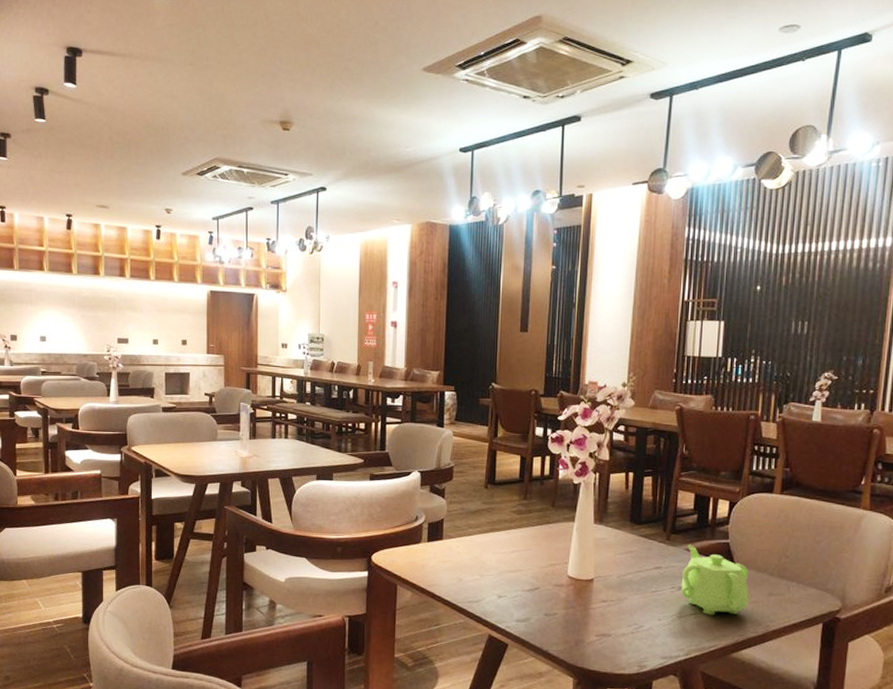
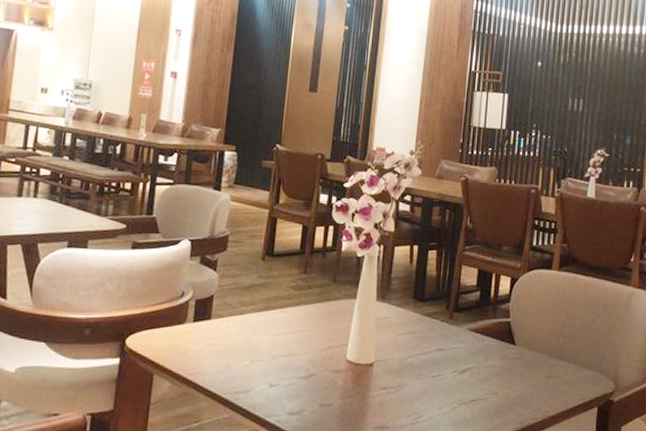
teapot: present [680,545,749,615] -> none [462,324,529,401]

